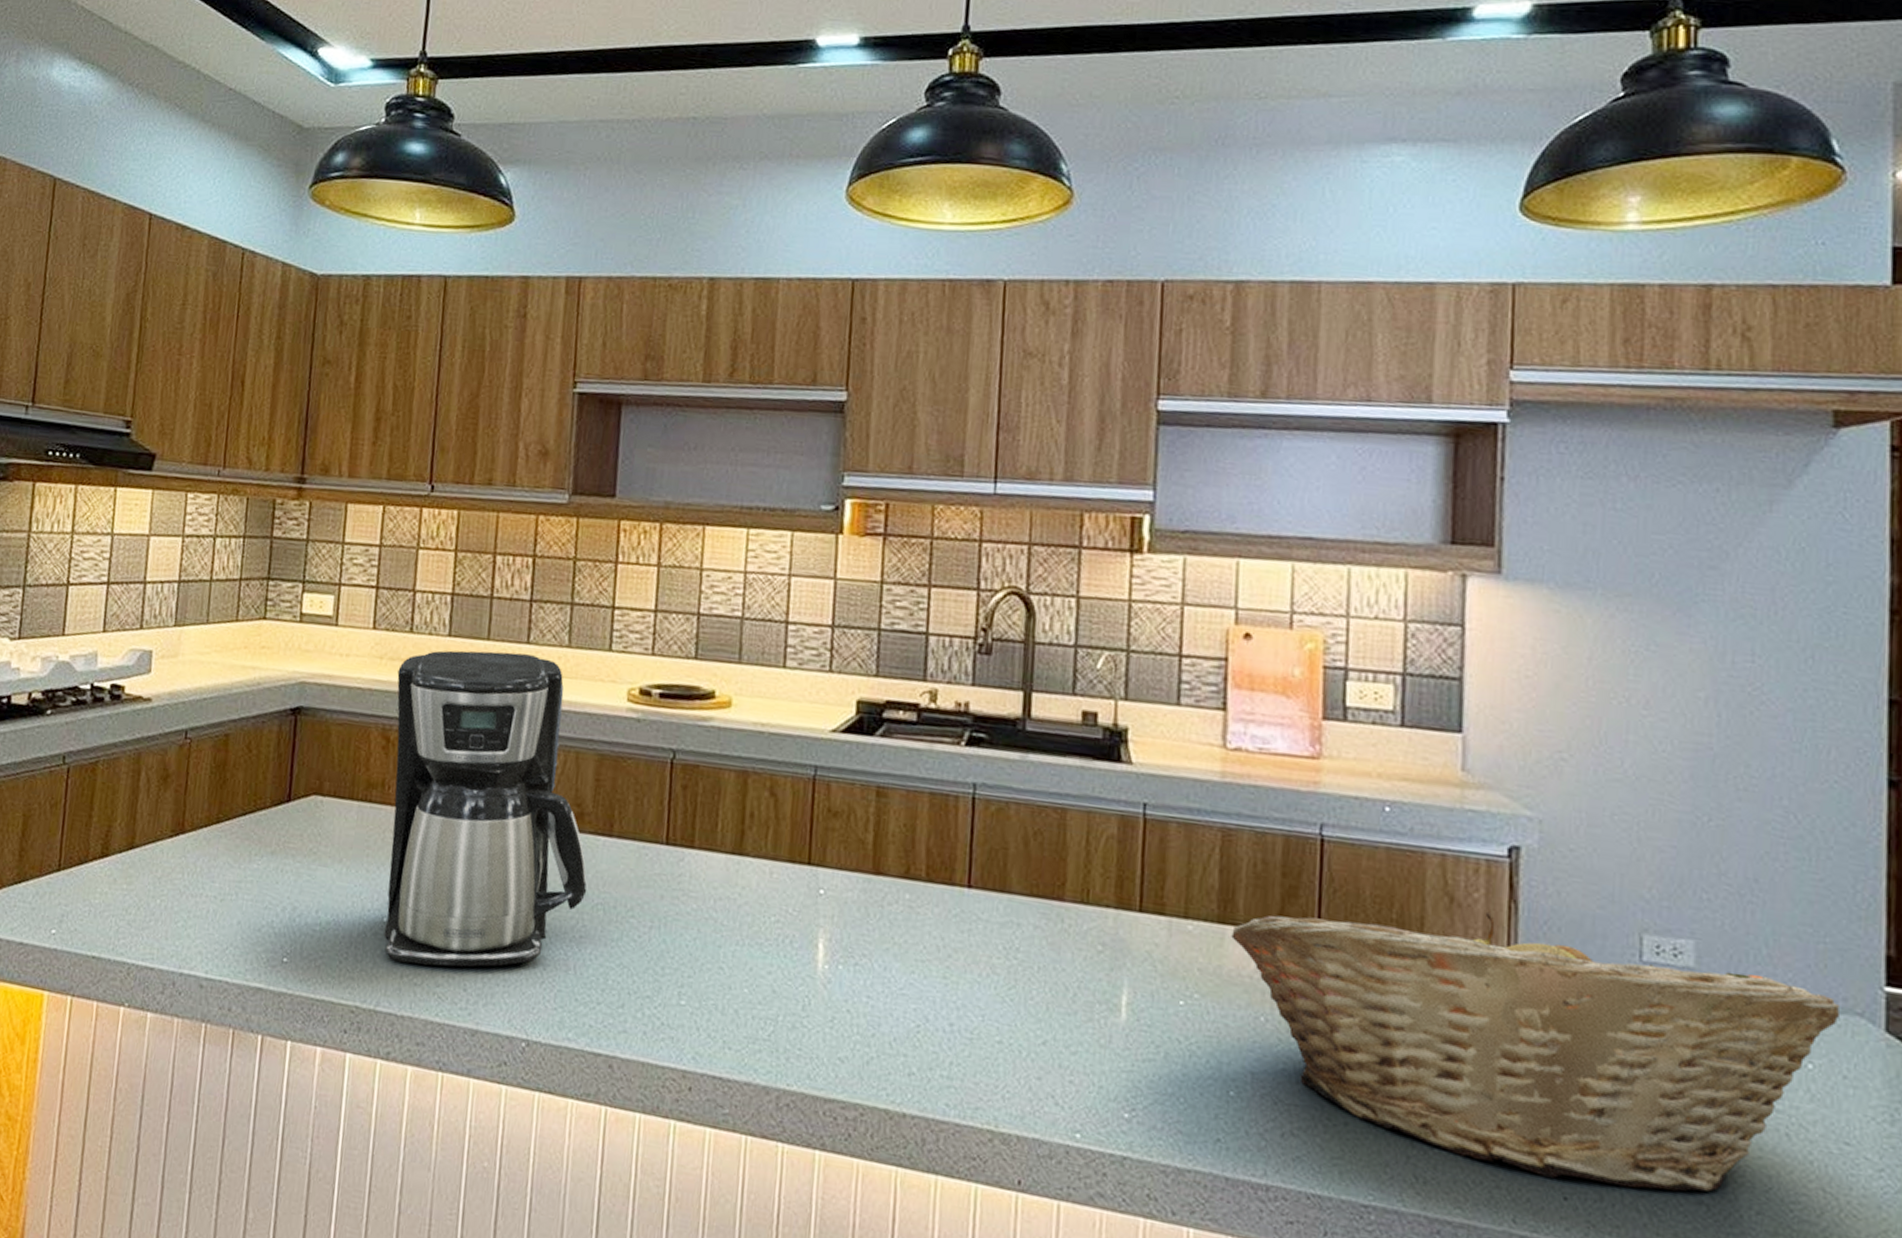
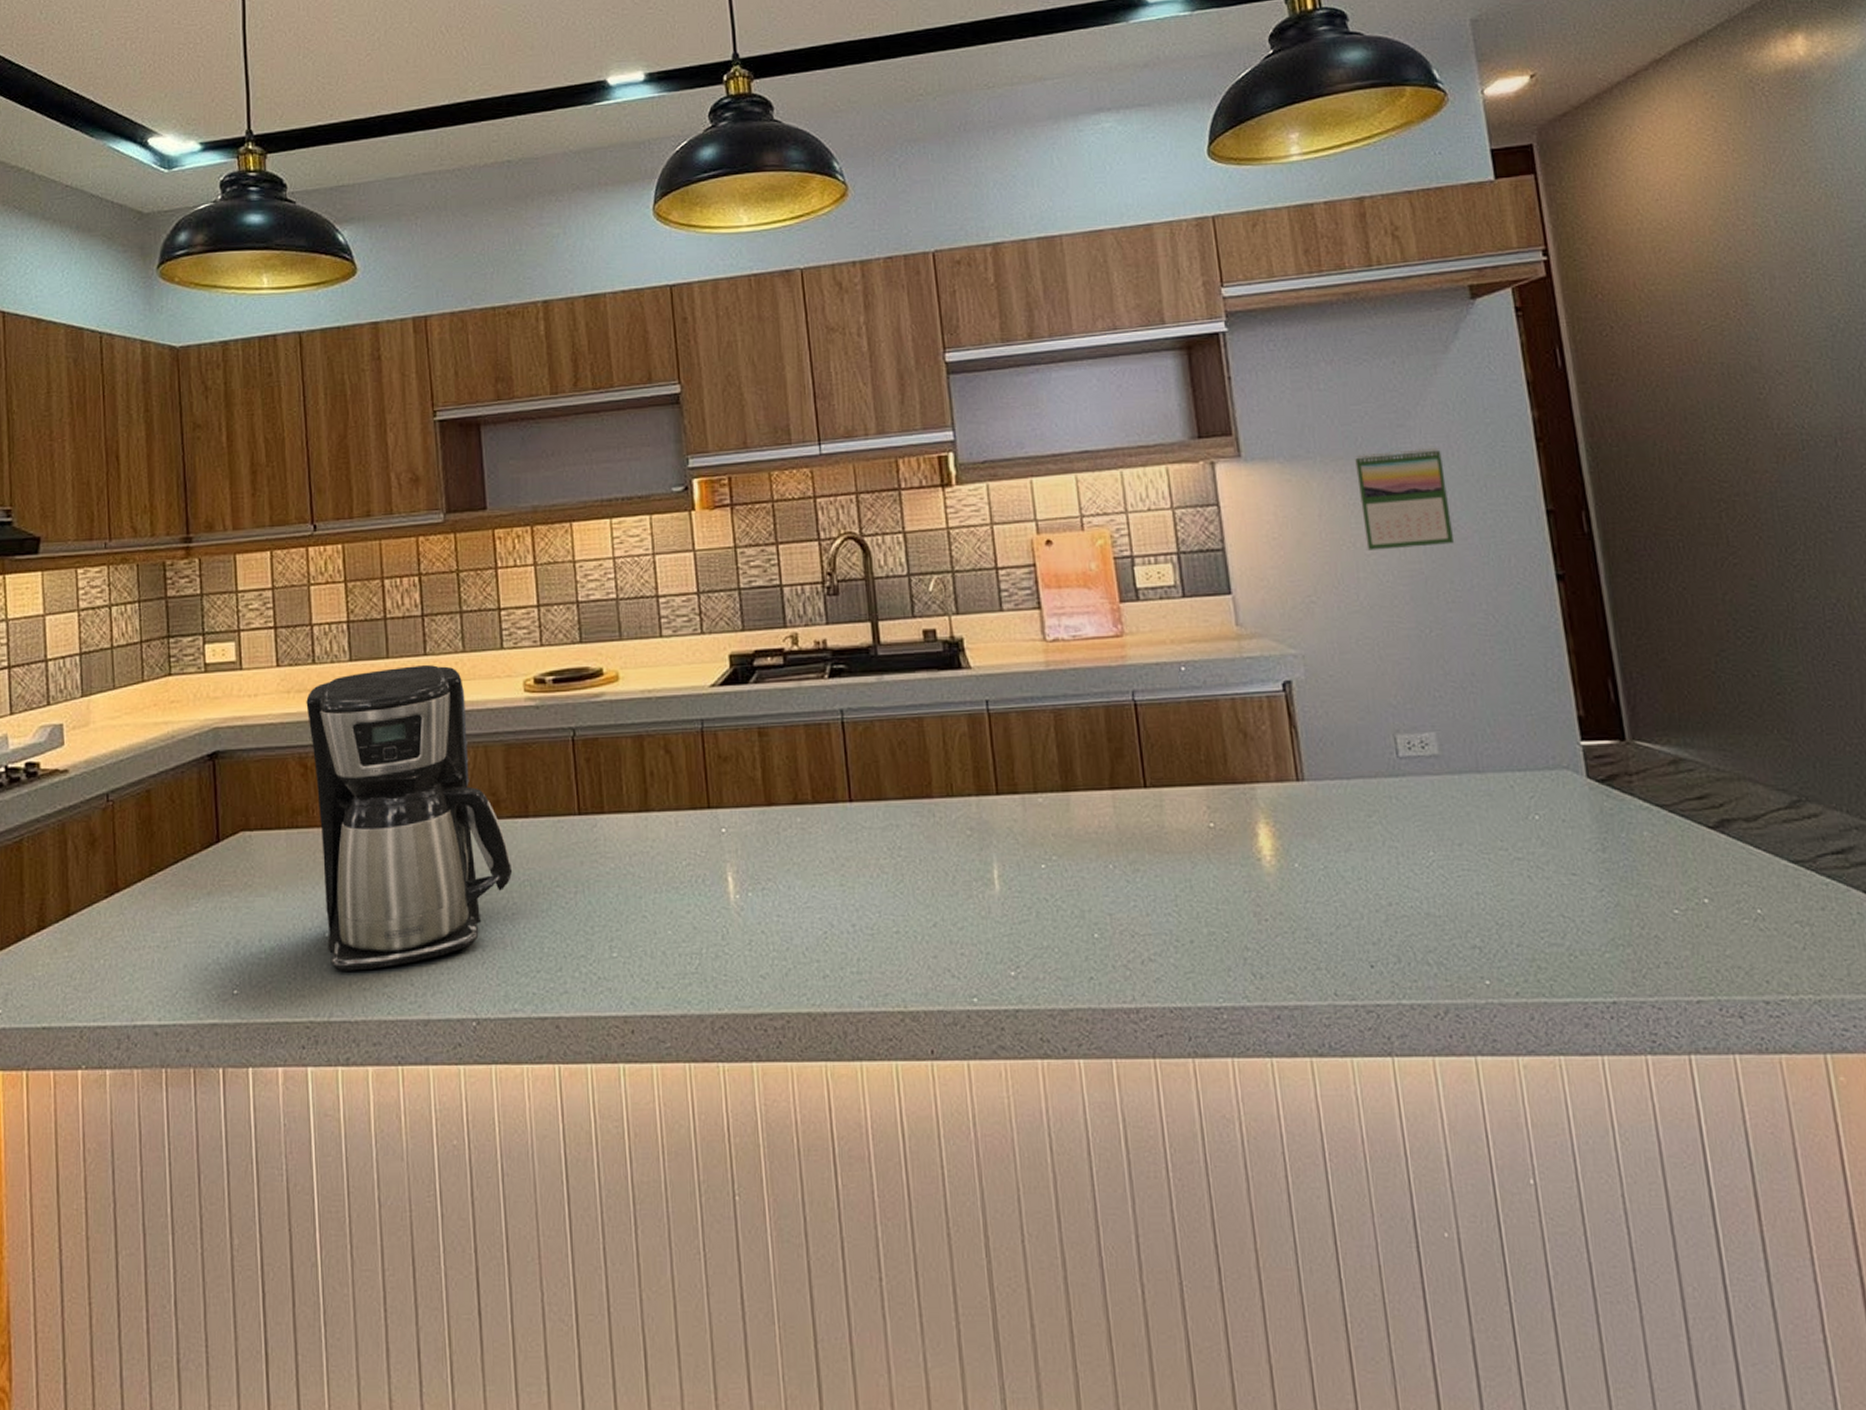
fruit basket: present [1231,911,1841,1192] -> none [1075,739,1552,952]
calendar: none [1644,594,1761,721] -> present [1355,448,1454,550]

